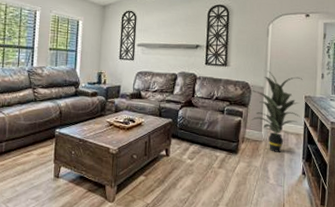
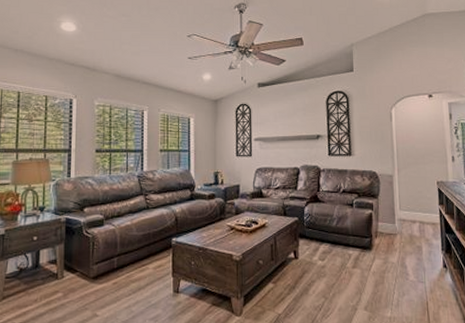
indoor plant: present [249,70,303,152] -> none [378,157,434,245]

